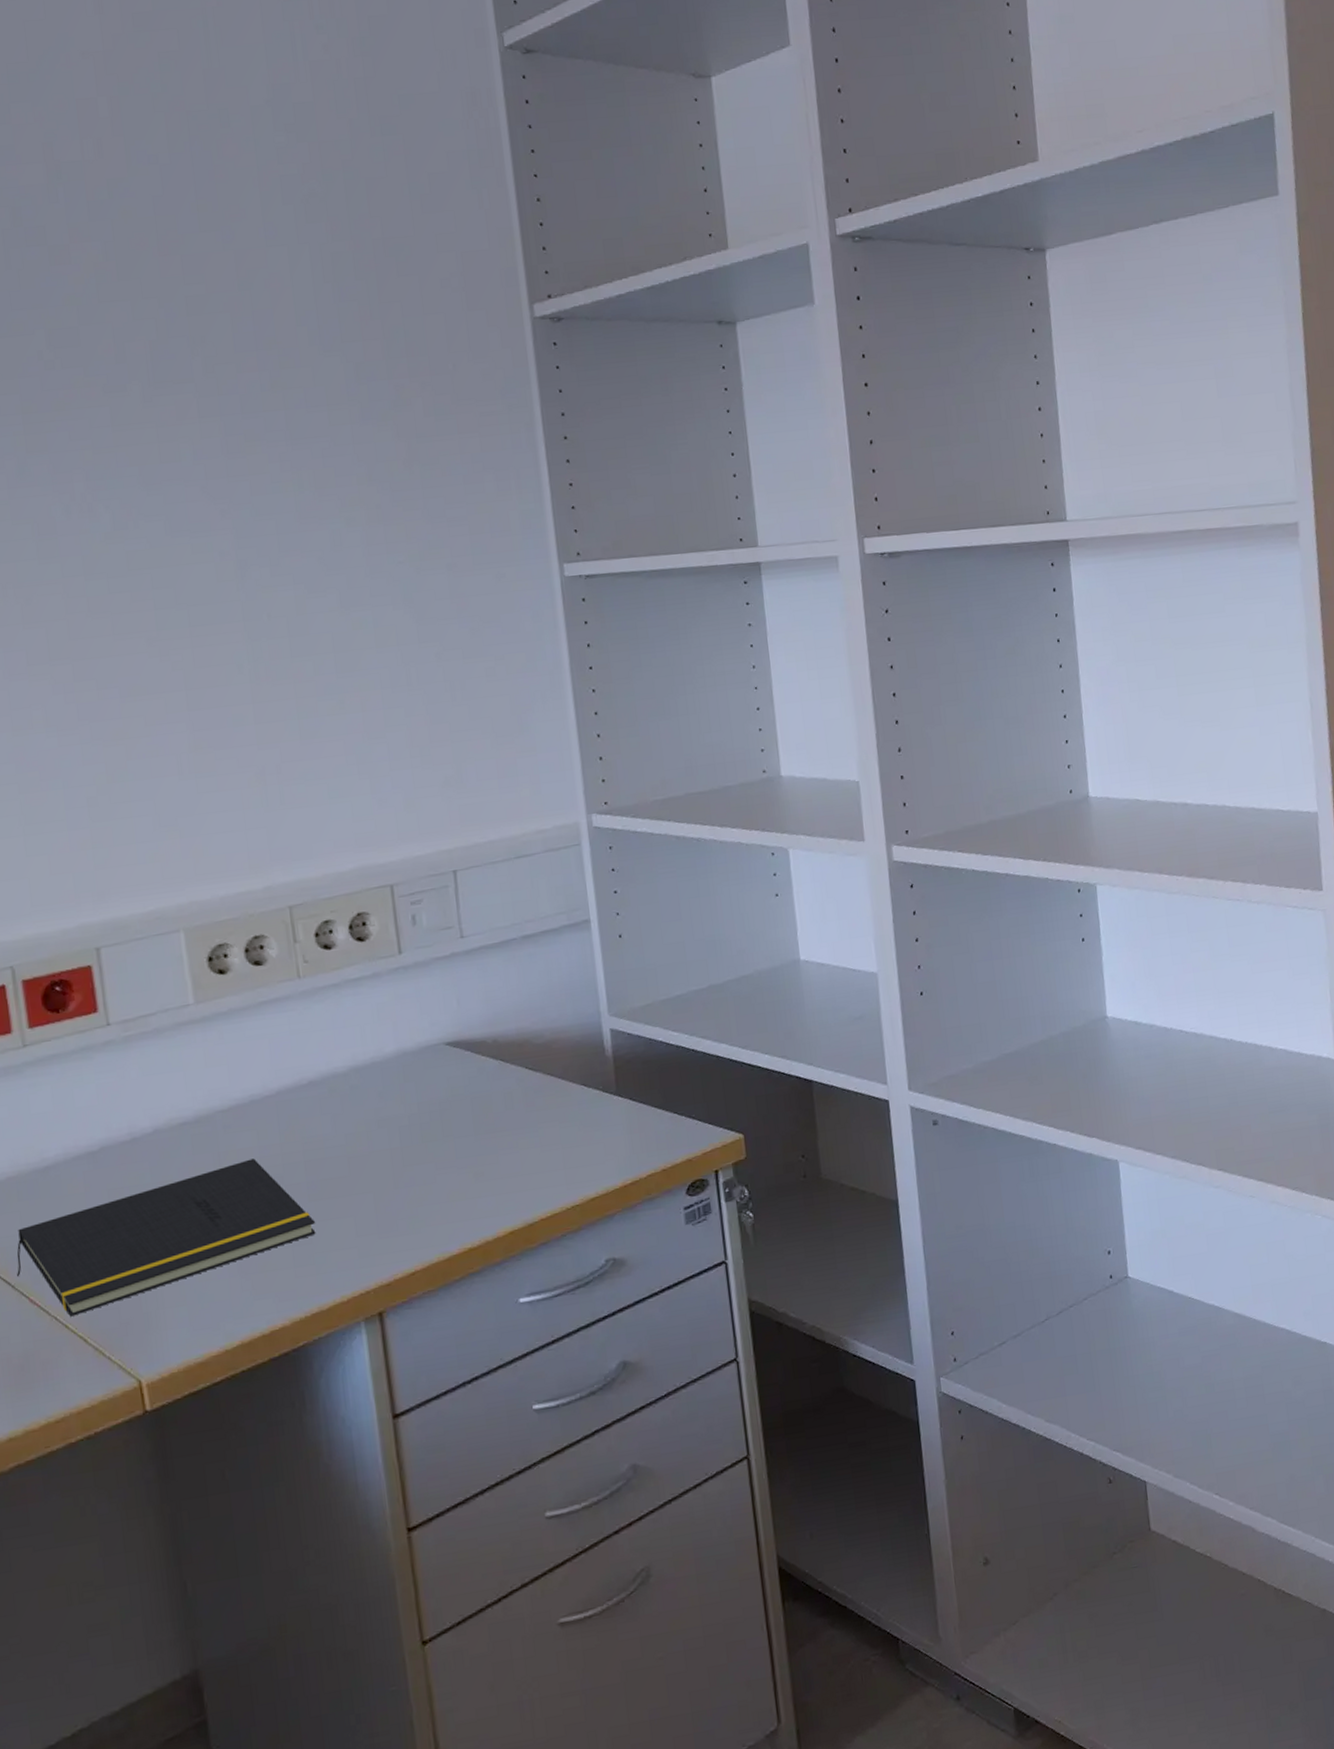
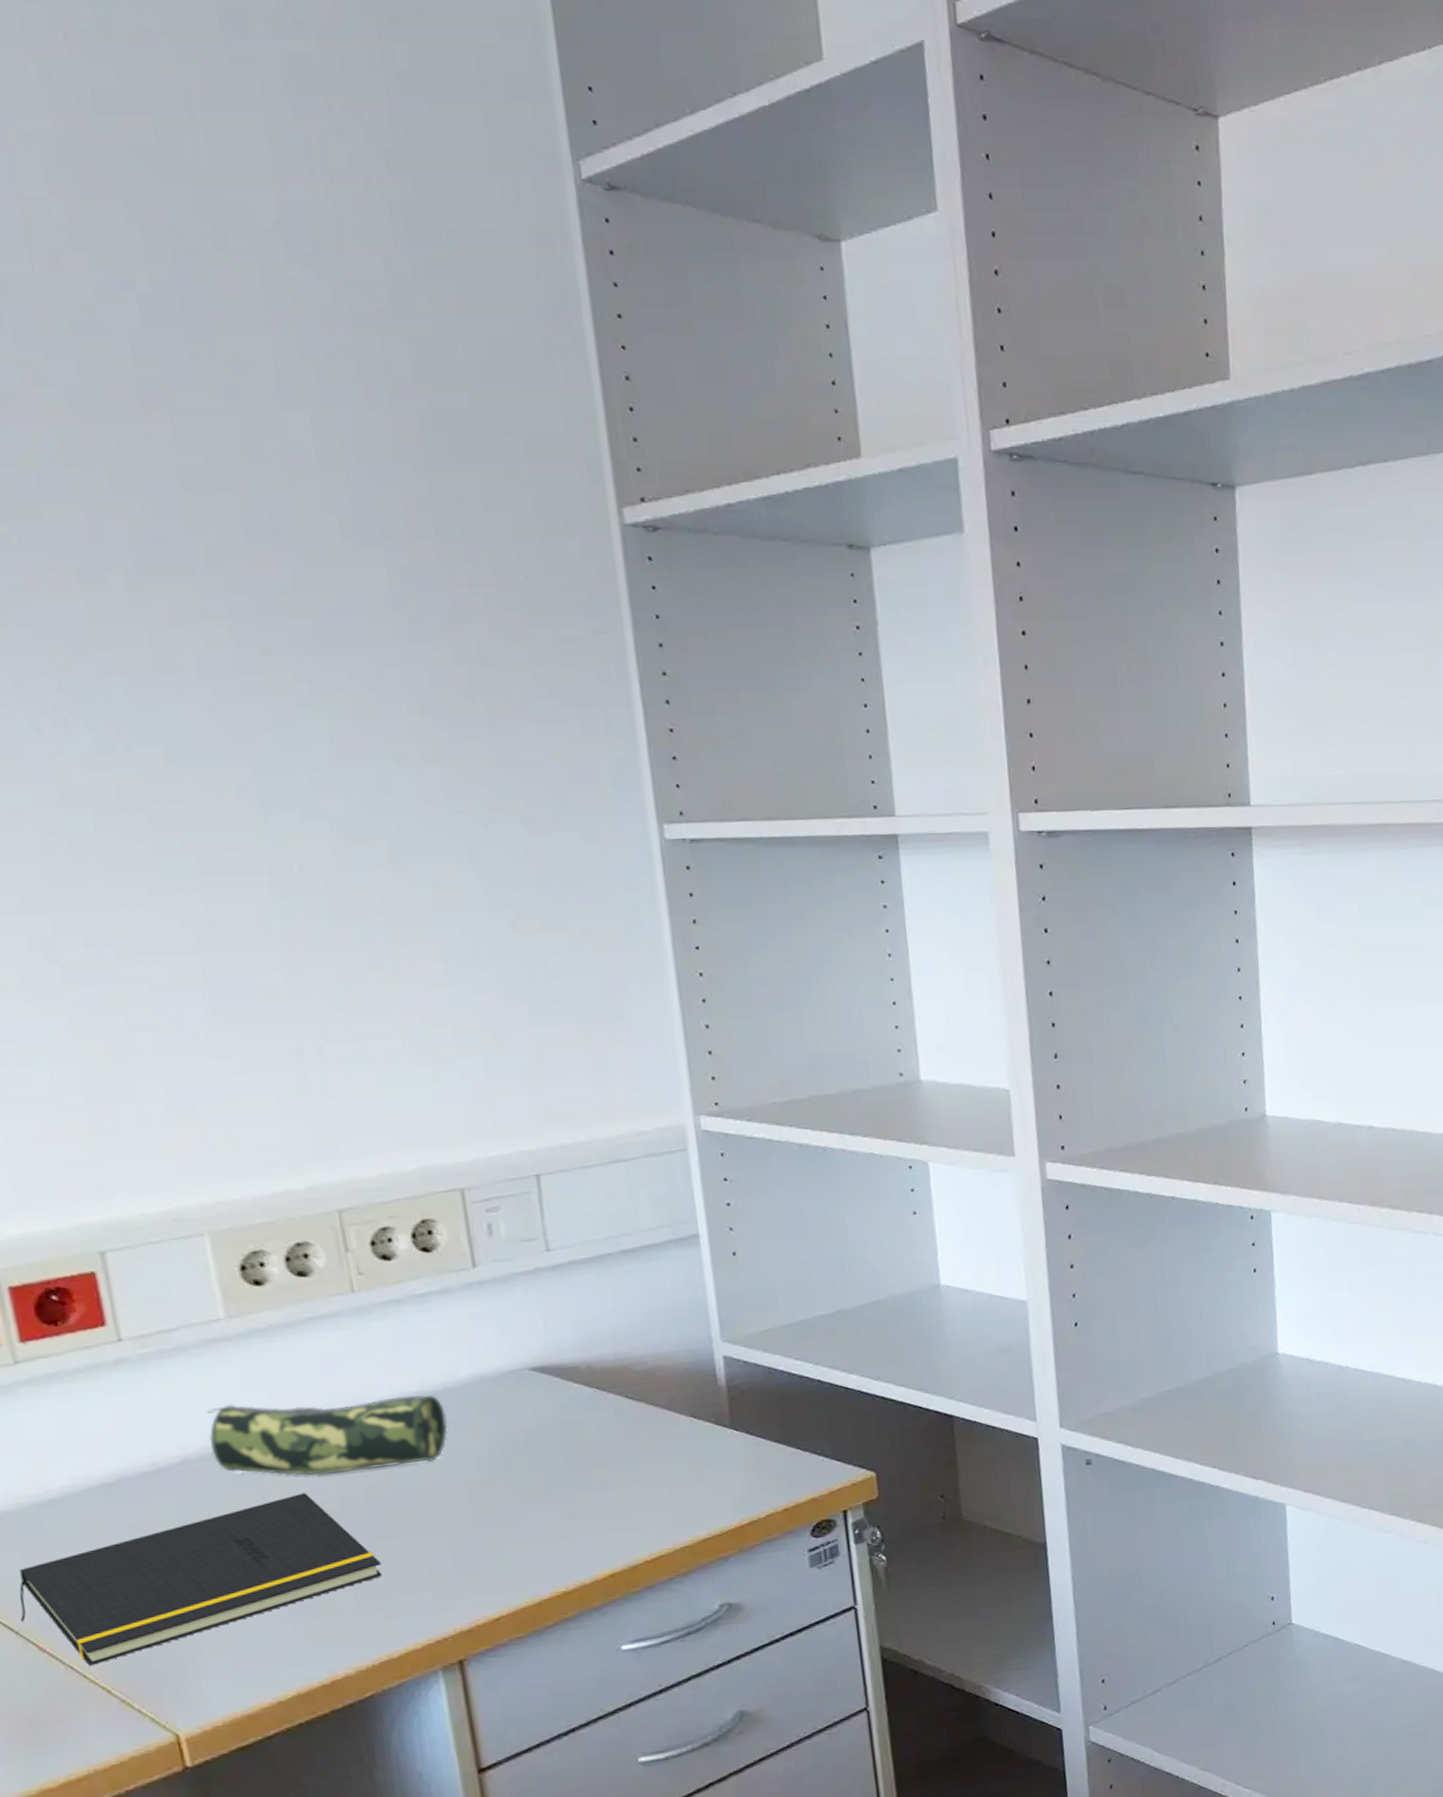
pencil case: none [175,1069,375,1143] -> present [206,1395,448,1476]

